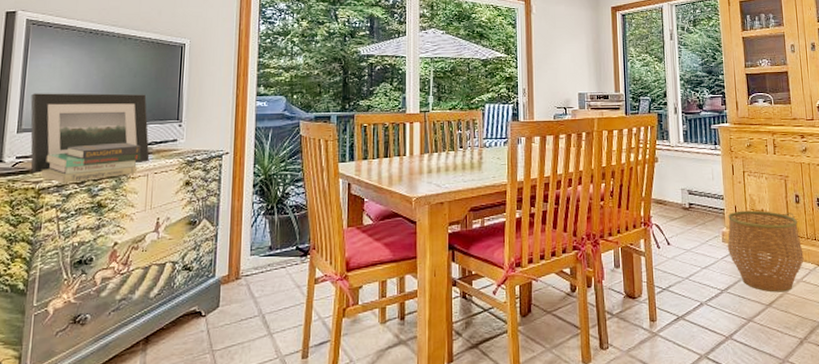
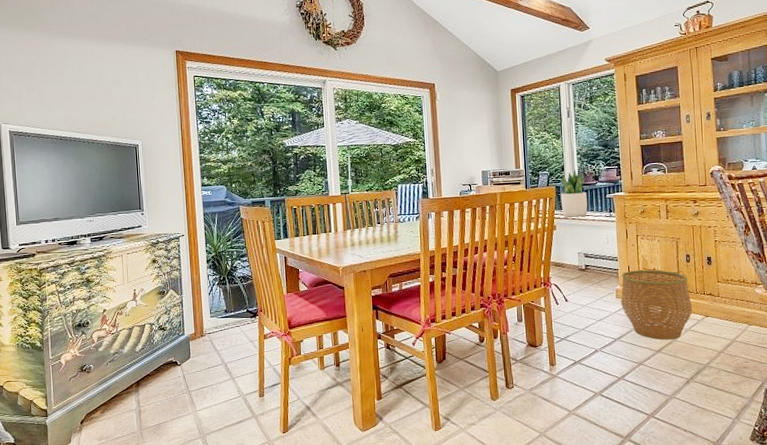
picture frame: present [30,93,150,174] -> none [22,189,122,258]
books: present [40,142,142,183] -> none [39,229,115,264]
planter: none [662,96,692,149] -> present [560,169,588,218]

